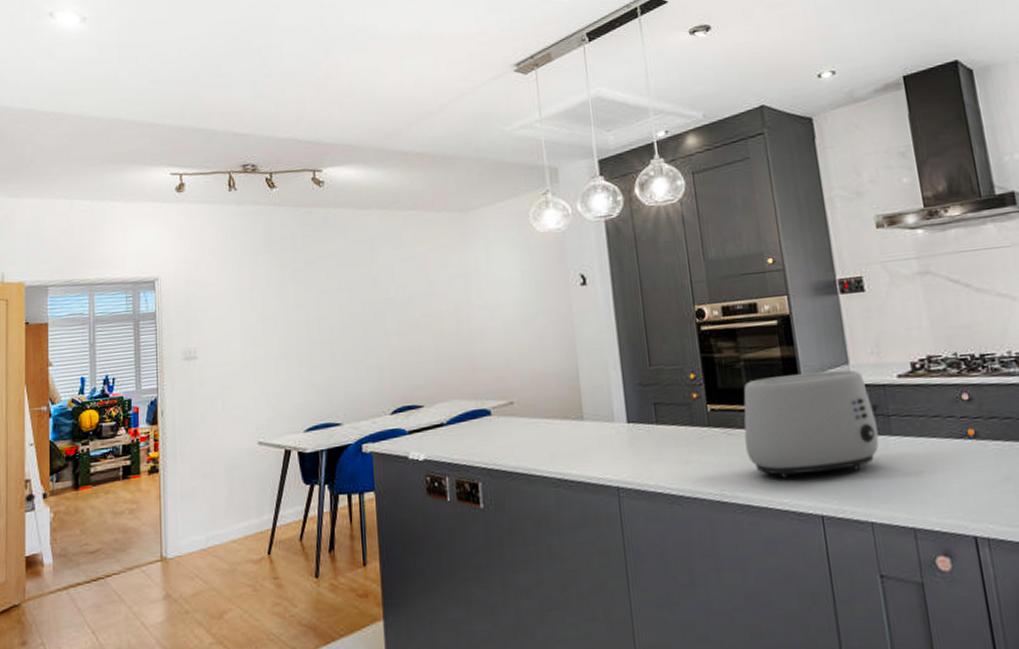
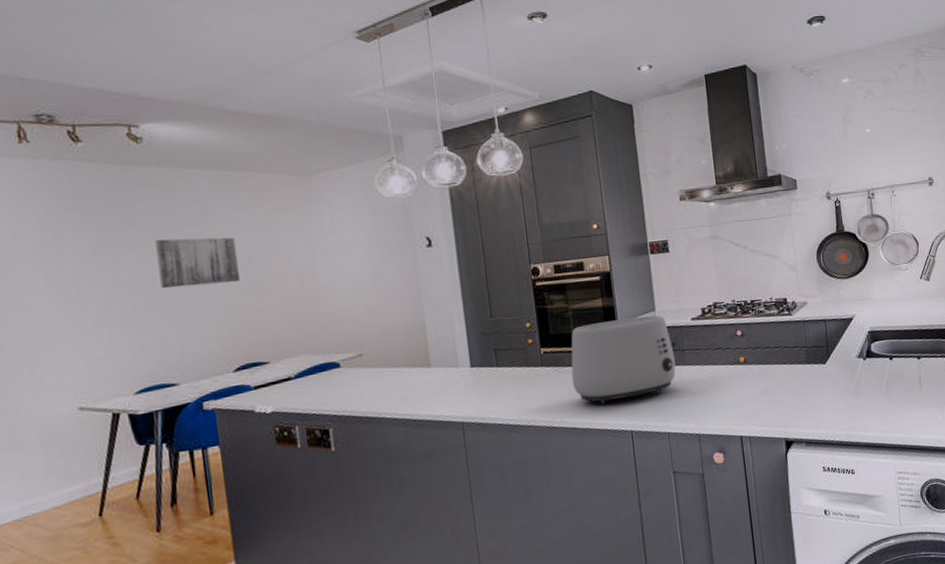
wall art: none [330,276,401,327] -> present [155,237,241,289]

